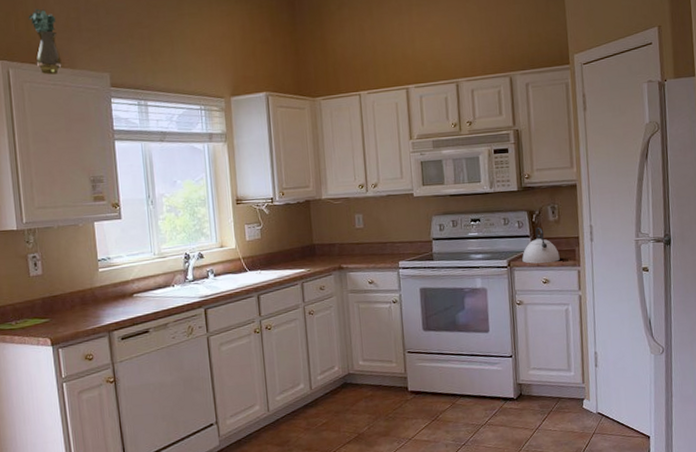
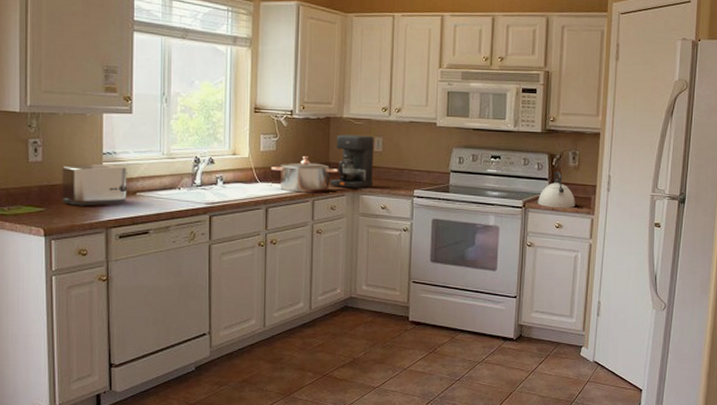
toaster: none [61,269,125,314] -> present [62,164,127,206]
cooking pot: none [257,240,325,277] -> present [270,156,340,193]
coffee maker: none [316,213,359,268] -> present [329,134,374,189]

